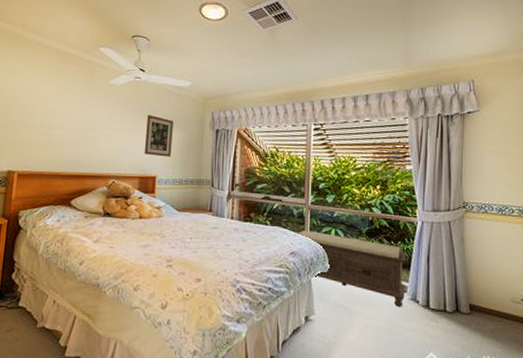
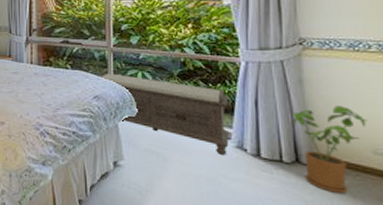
house plant: none [455,260,509,337] -> present [293,104,368,193]

